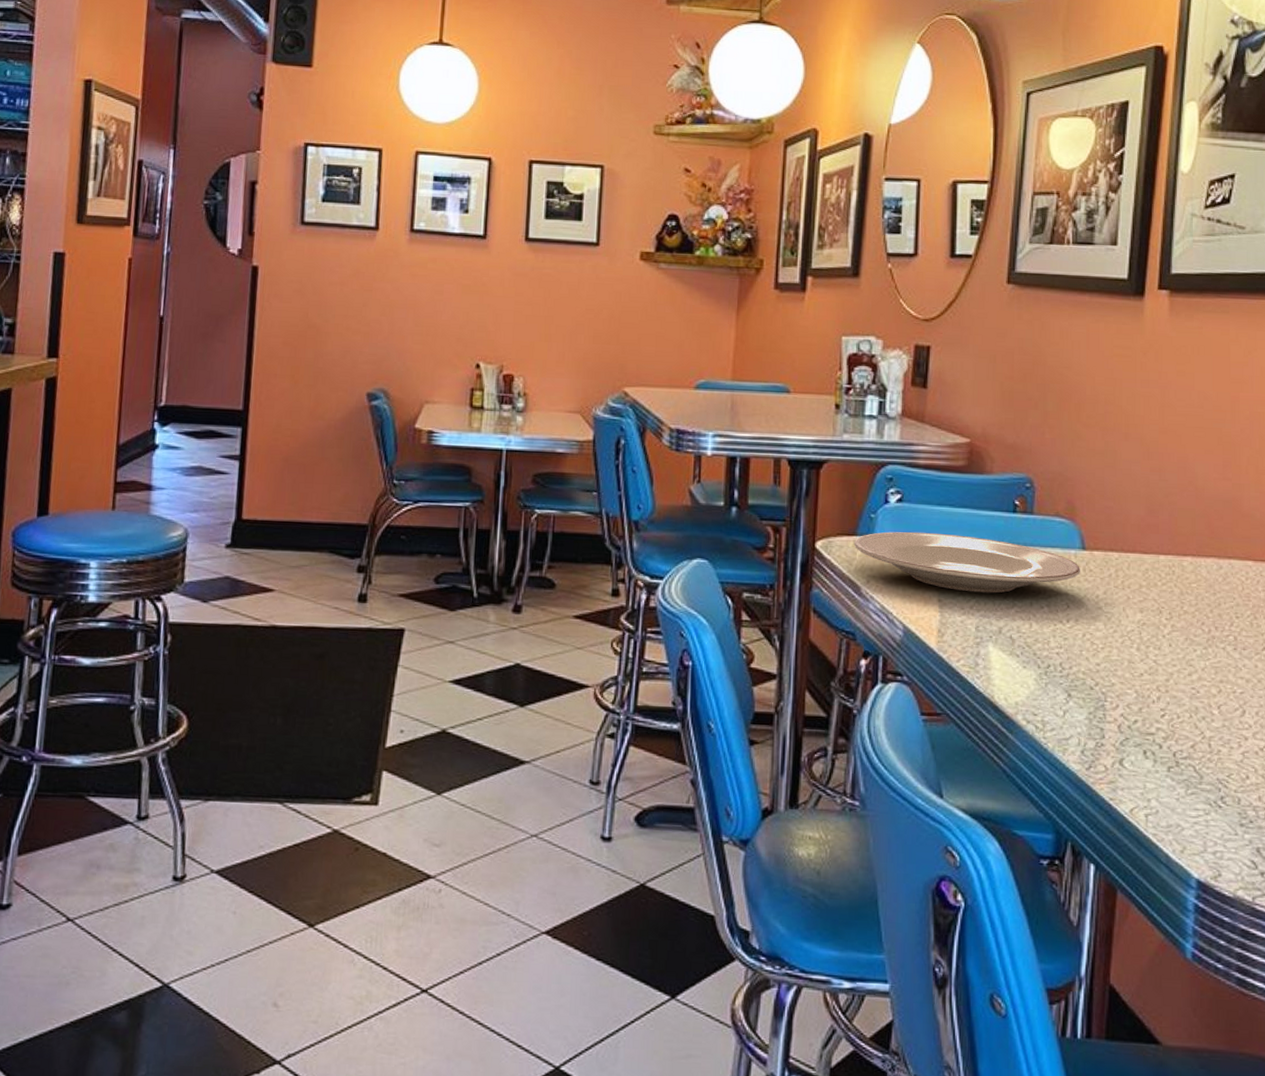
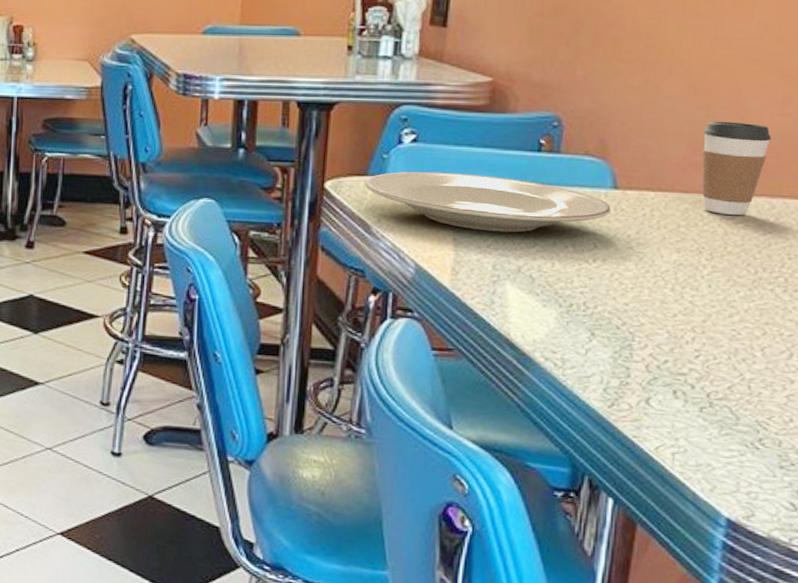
coffee cup: none [1158,484,1216,576] -> present [702,121,772,216]

